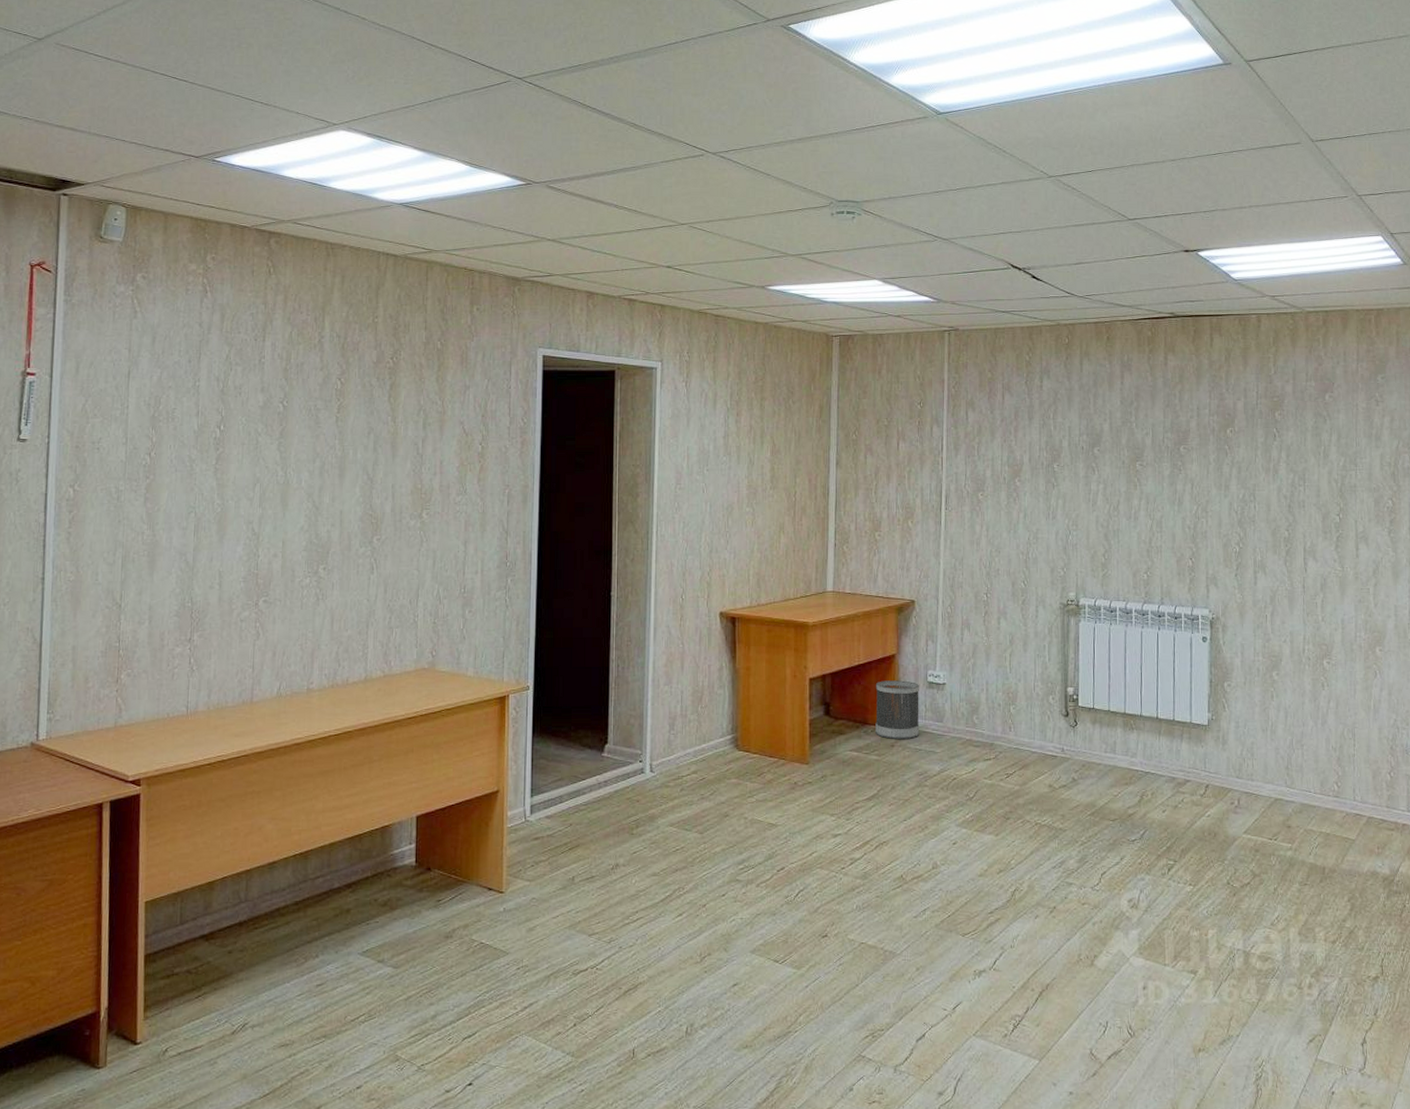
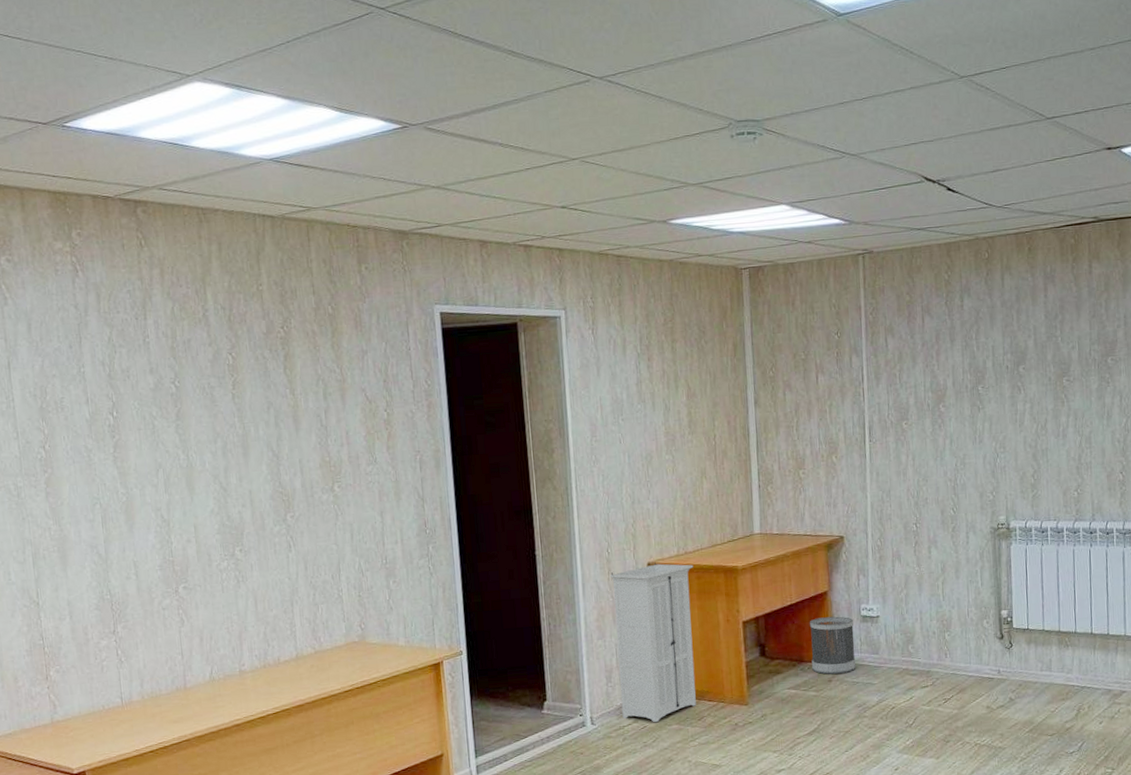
storage cabinet: none [681,611,765,775] -> present [609,561,696,723]

